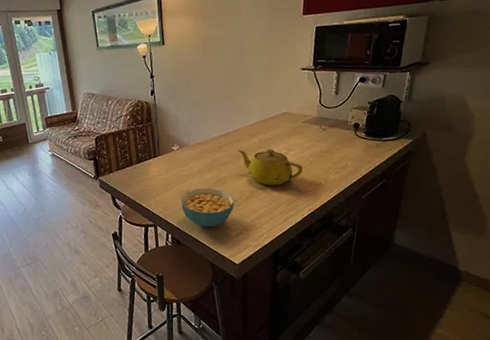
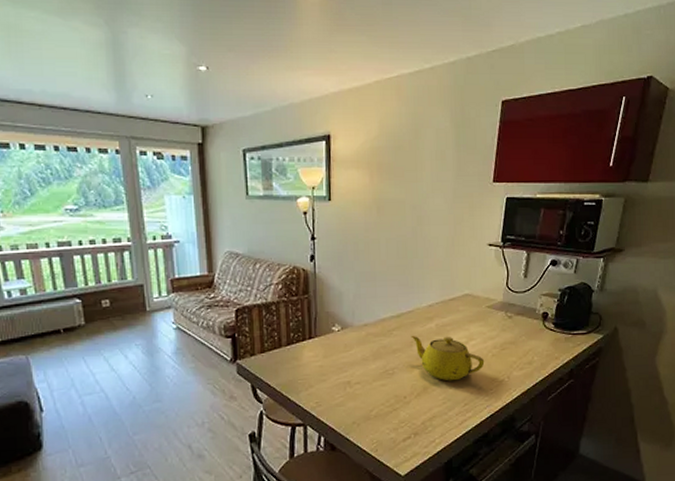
cereal bowl: present [180,188,235,227] -> none [339,380,404,429]

